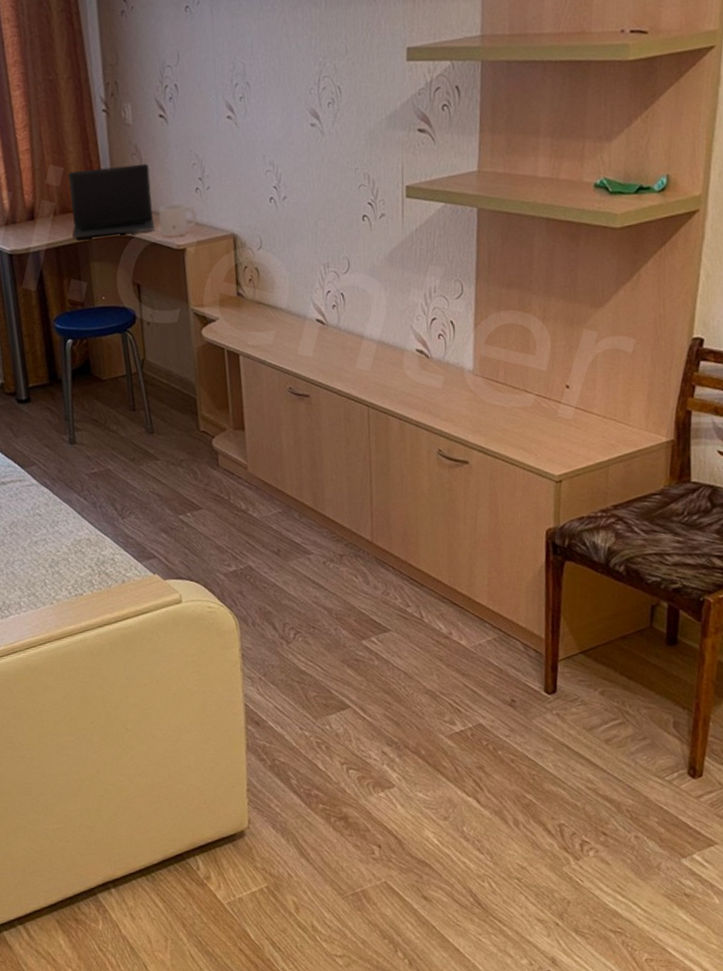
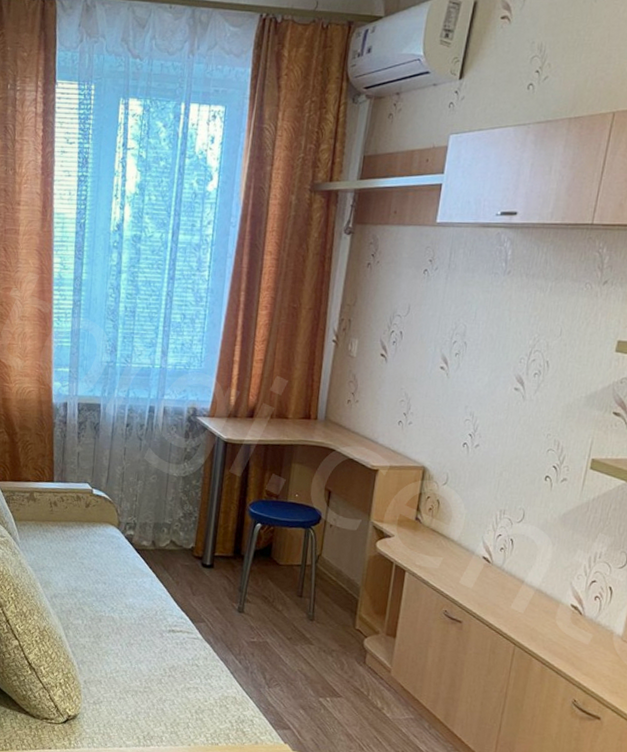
laptop computer: present [68,163,155,240] -> none [282,385,362,449]
mug: present [157,203,197,238] -> none [359,429,395,459]

